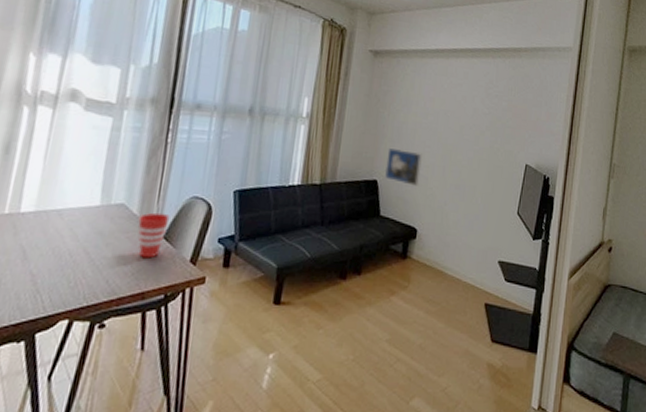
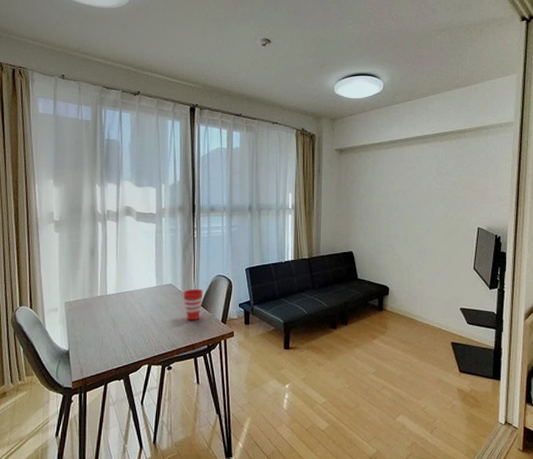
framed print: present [384,147,423,186] -> none [357,225,388,253]

